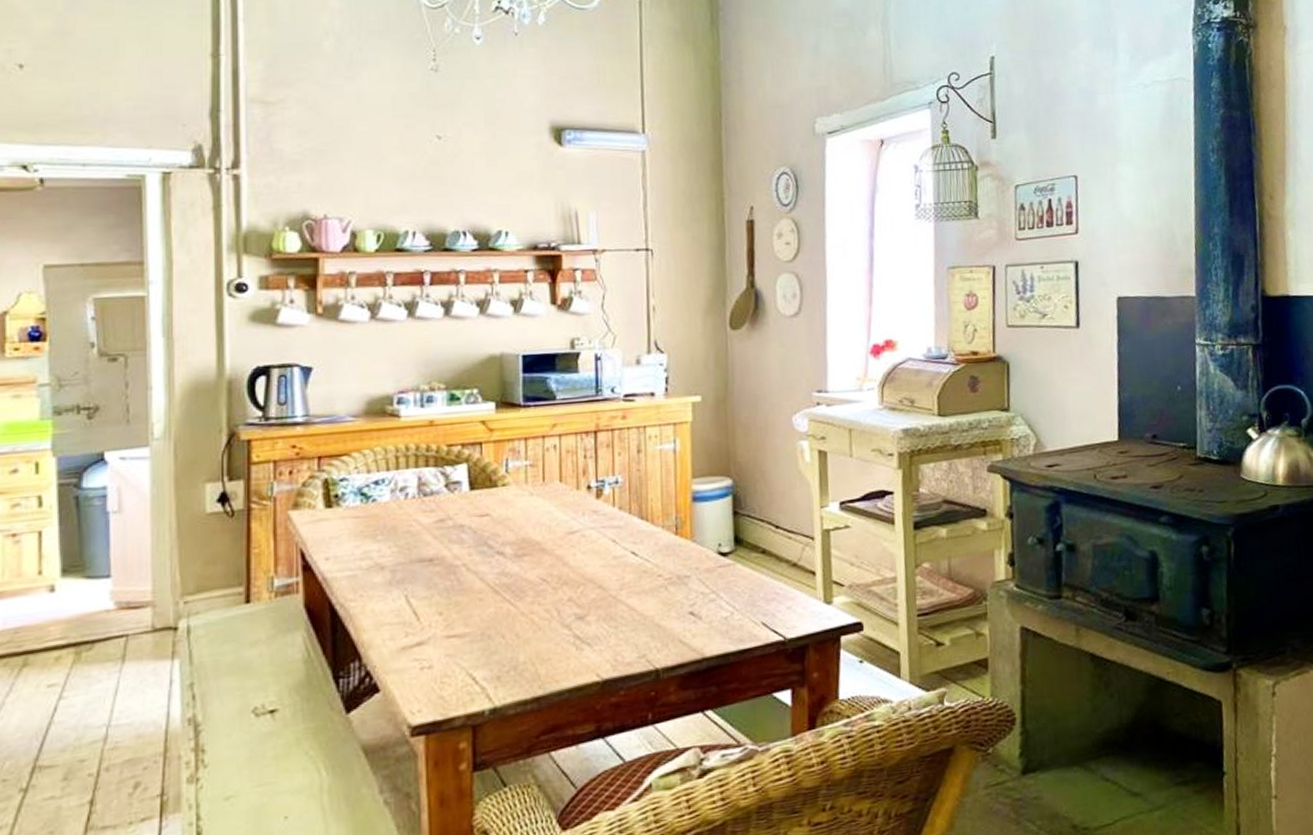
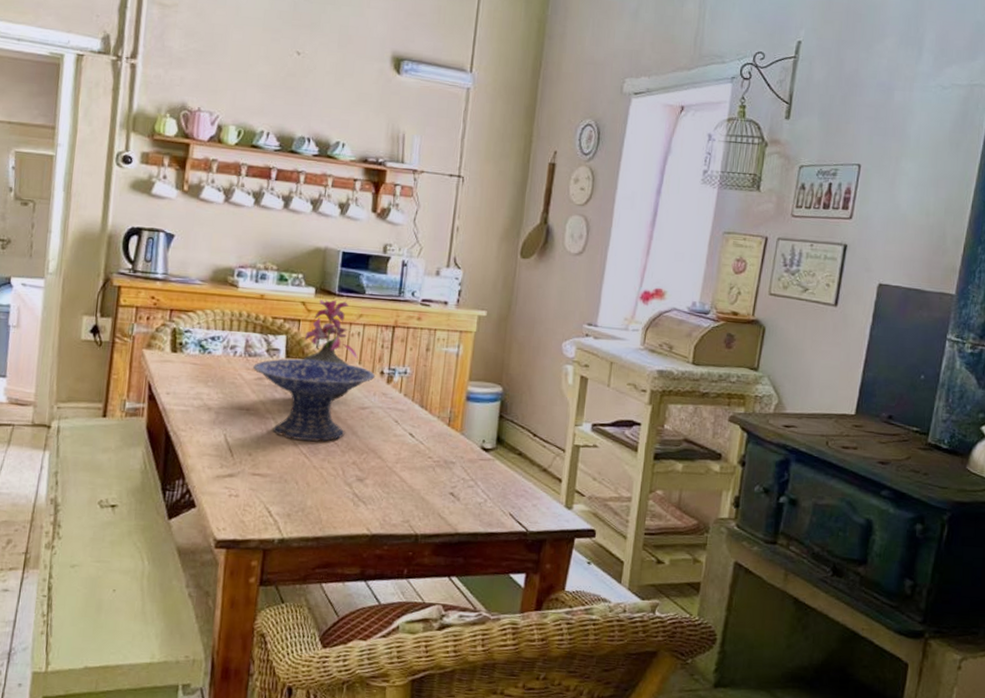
decorative bowl: none [431,484,582,586] -> present [253,358,376,442]
vase: none [490,412,558,533] -> present [302,299,358,403]

